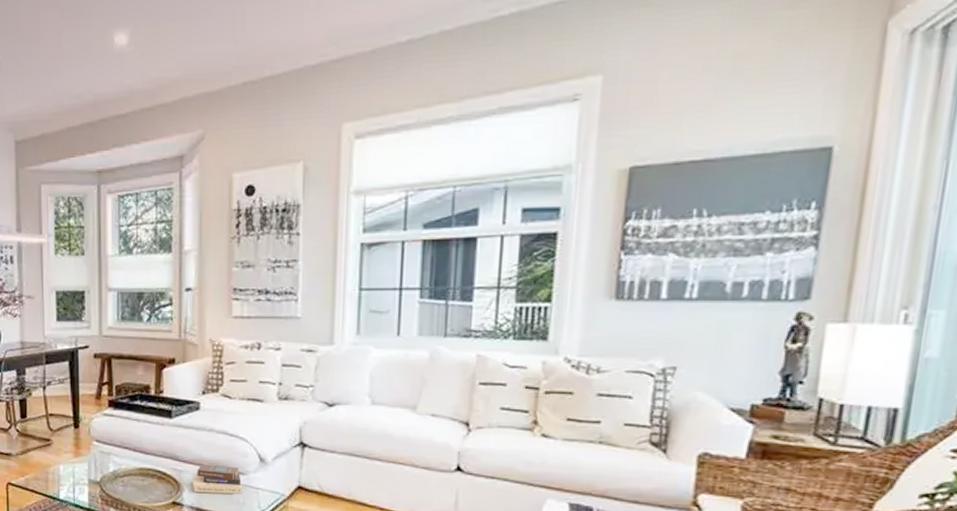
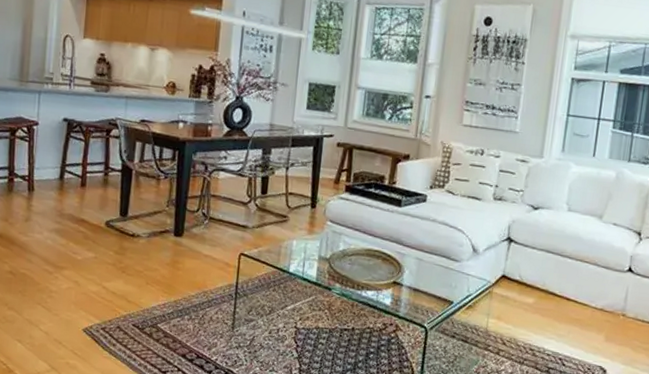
books: present [192,464,243,494] -> none [412,249,456,279]

